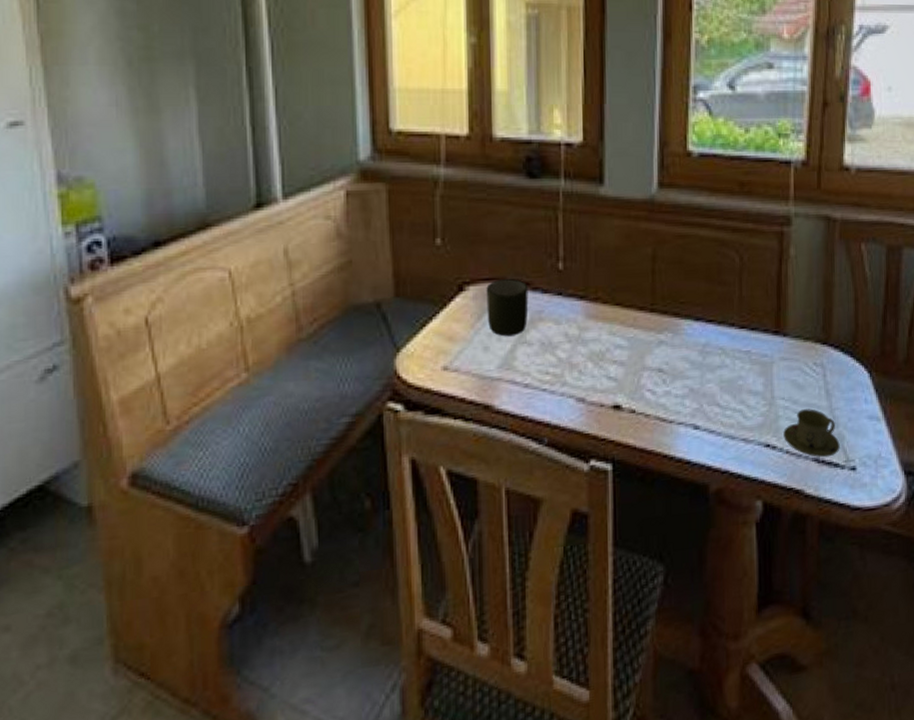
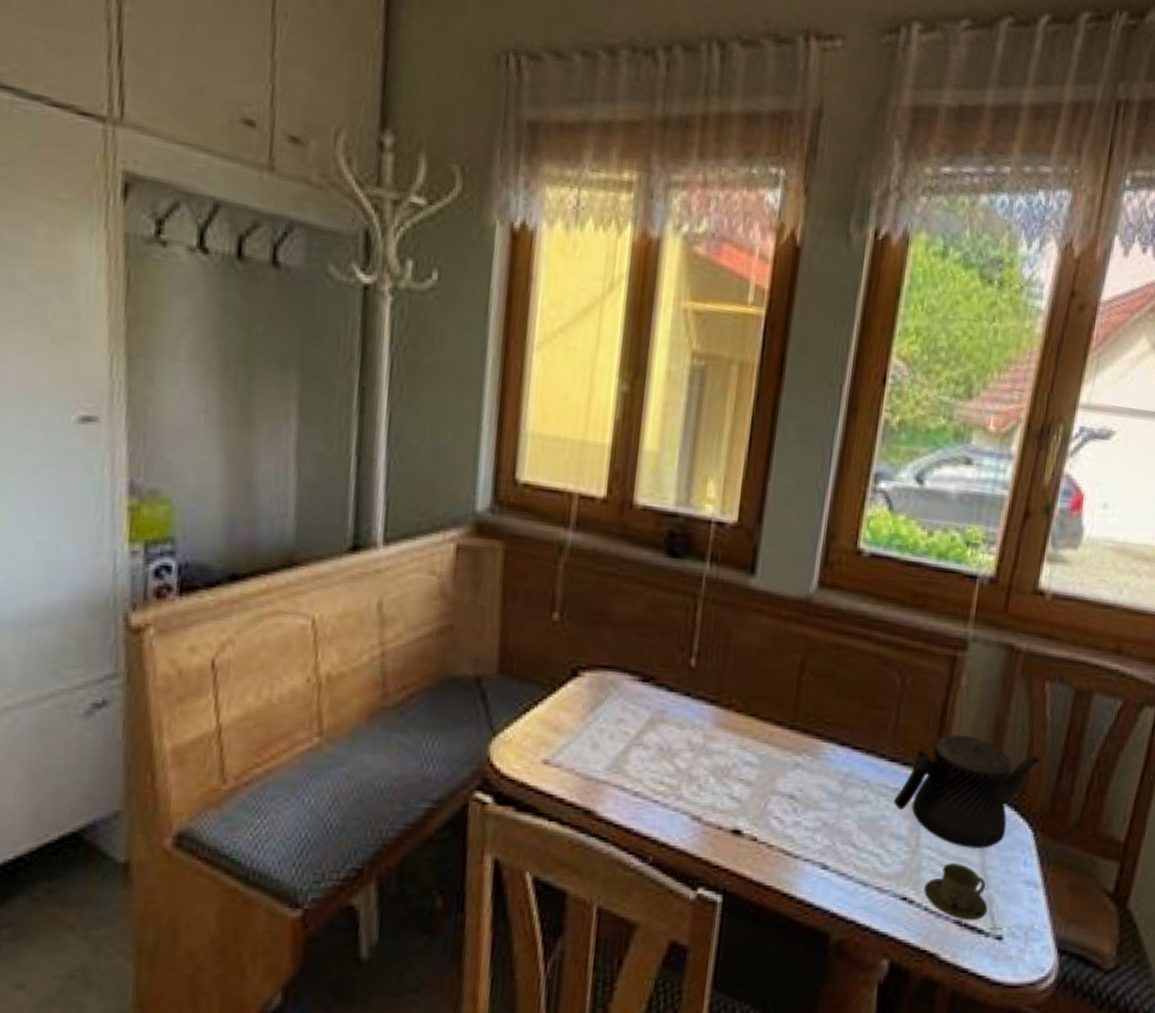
mug: present [486,279,529,337] -> none [601,669,653,736]
teapot: none [747,298,867,395] -> present [894,735,1042,850]

